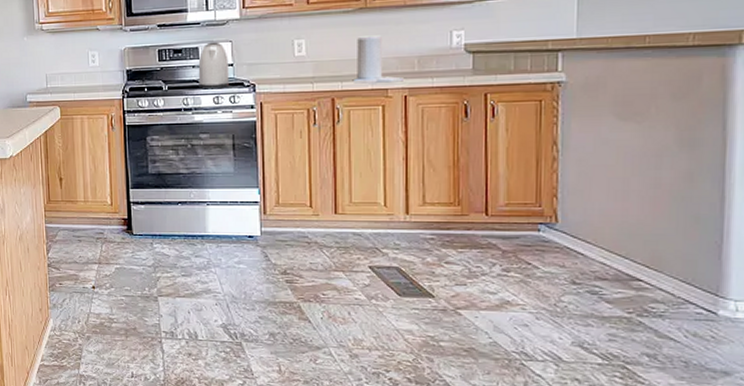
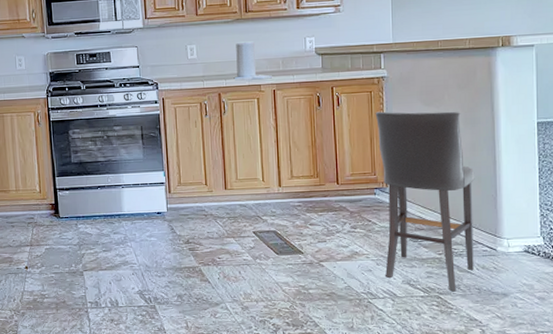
kettle: present [198,42,229,90] -> none [110,47,136,88]
bar stool: none [545,126,690,363] -> present [375,111,475,292]

